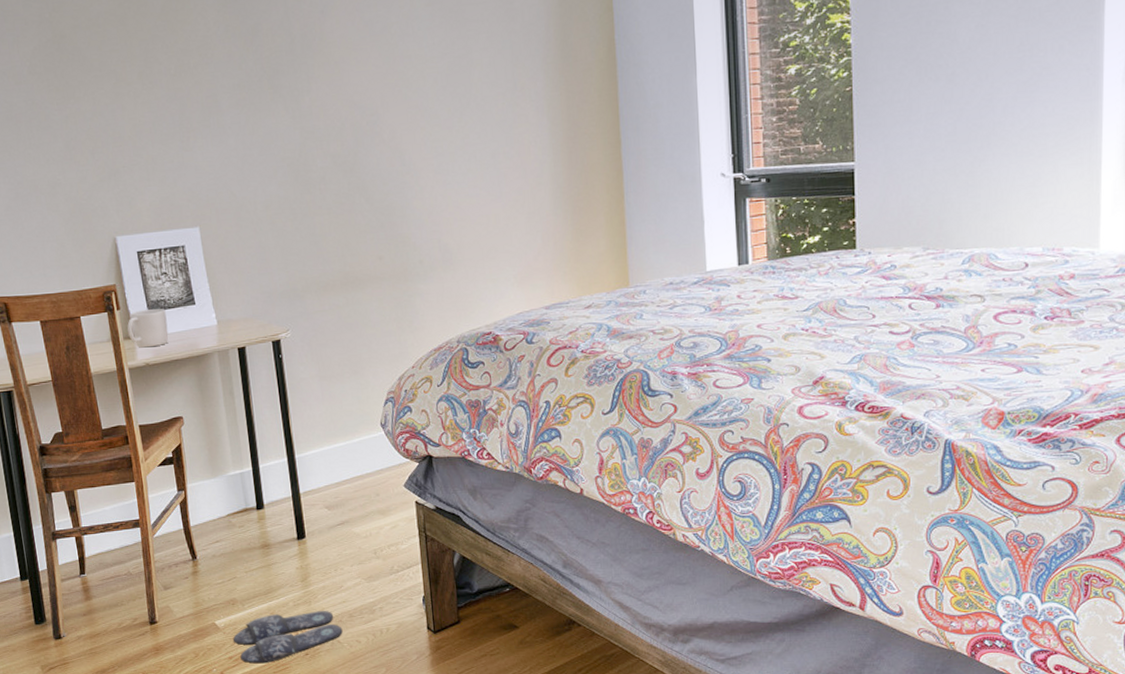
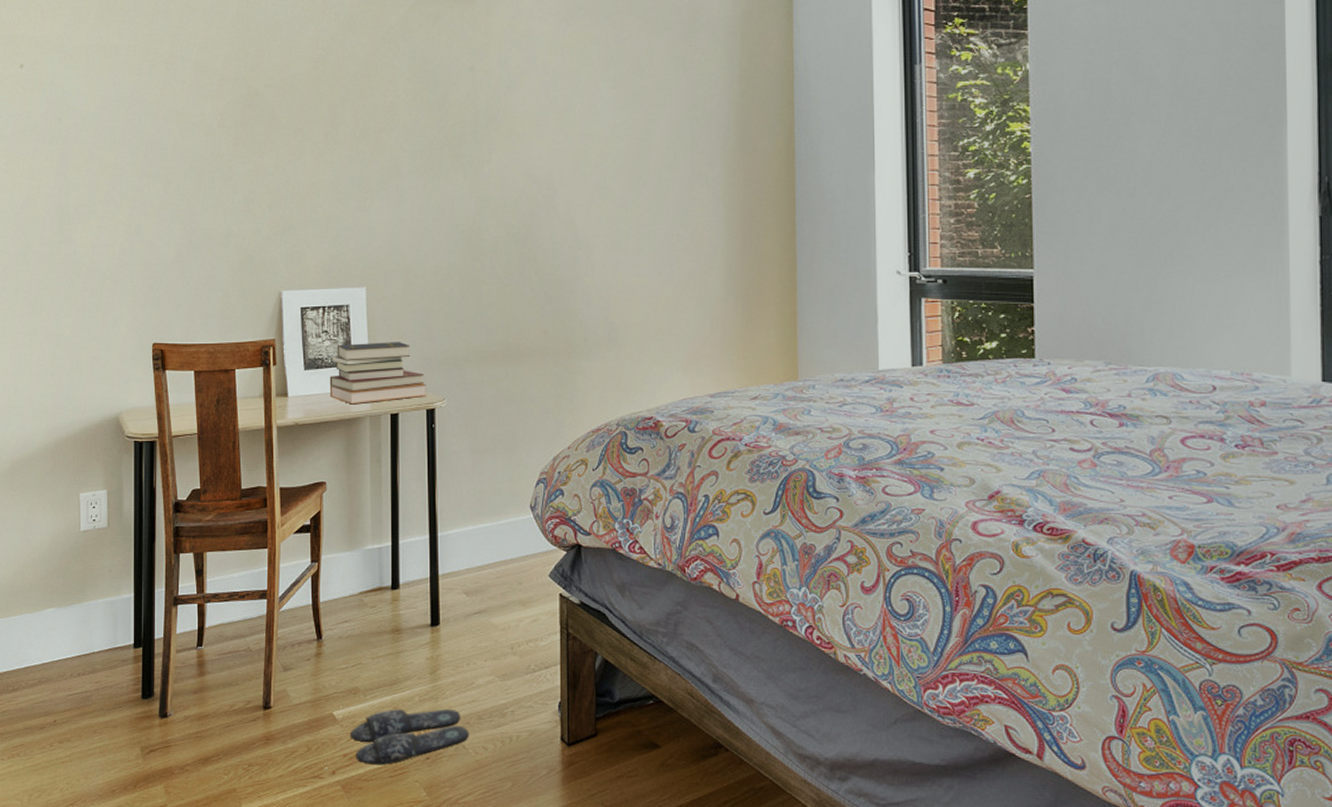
mug: present [127,308,169,348] -> none [281,366,322,407]
books: none [174,278,270,342] -> present [329,342,426,405]

